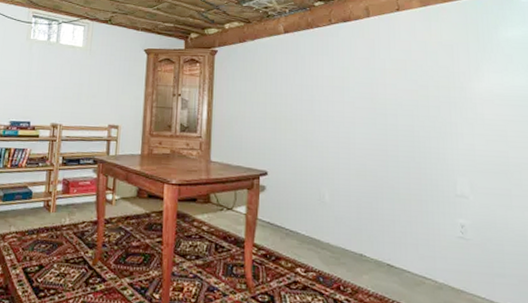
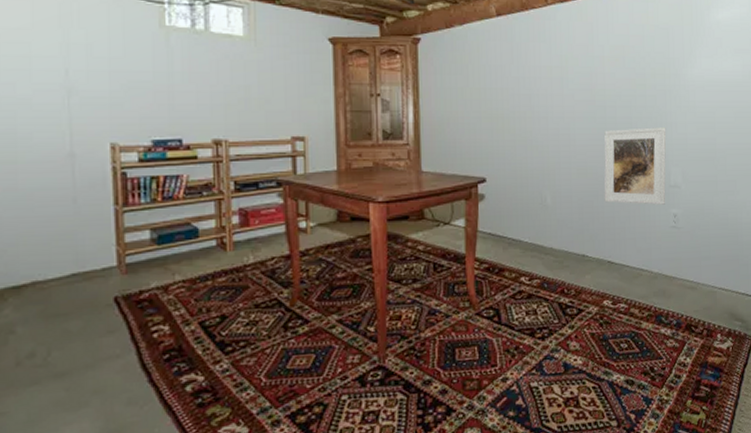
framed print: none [383,136,452,214] -> present [603,127,667,205]

